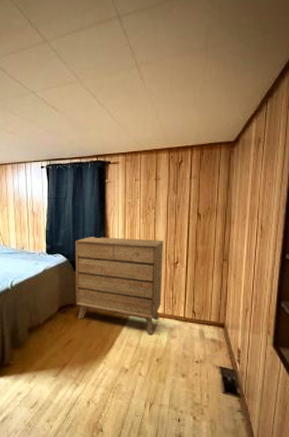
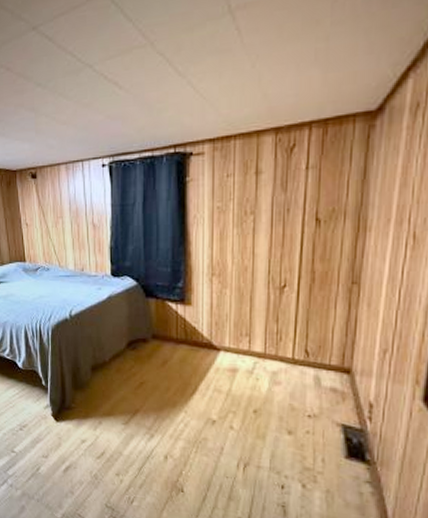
dresser: present [75,237,163,334] -> none [146,254,265,379]

